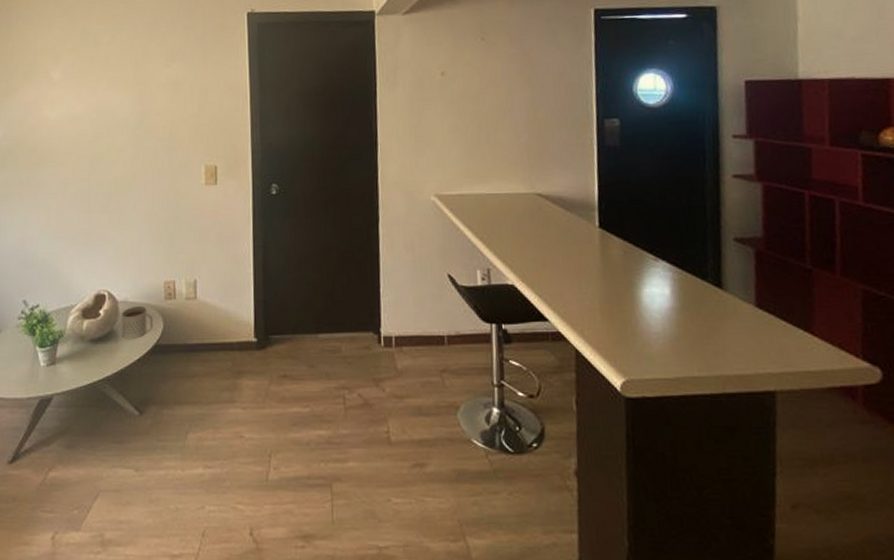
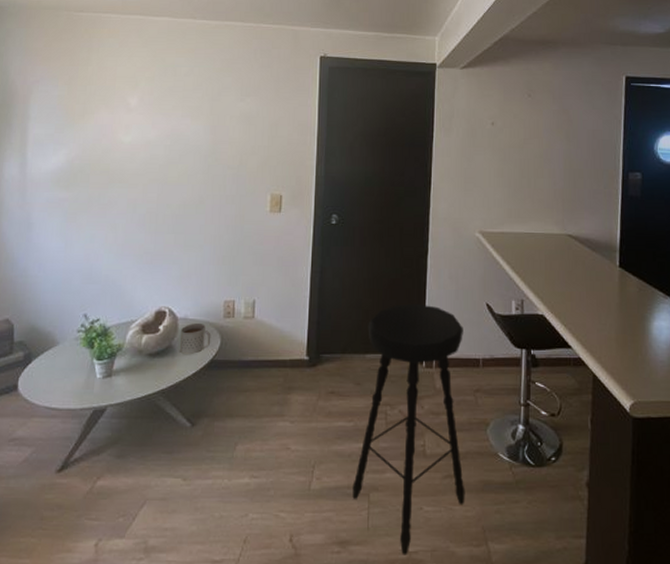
music stool: none [313,277,438,551] -> present [352,303,465,555]

